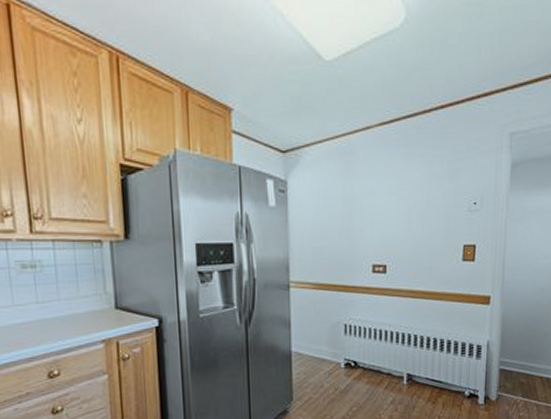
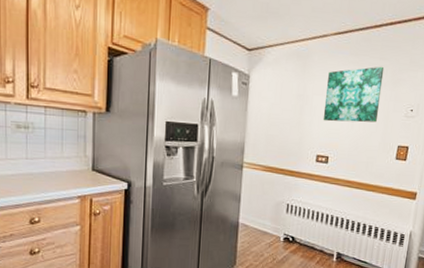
wall art: none [375,156,439,225] -> present [322,66,385,123]

